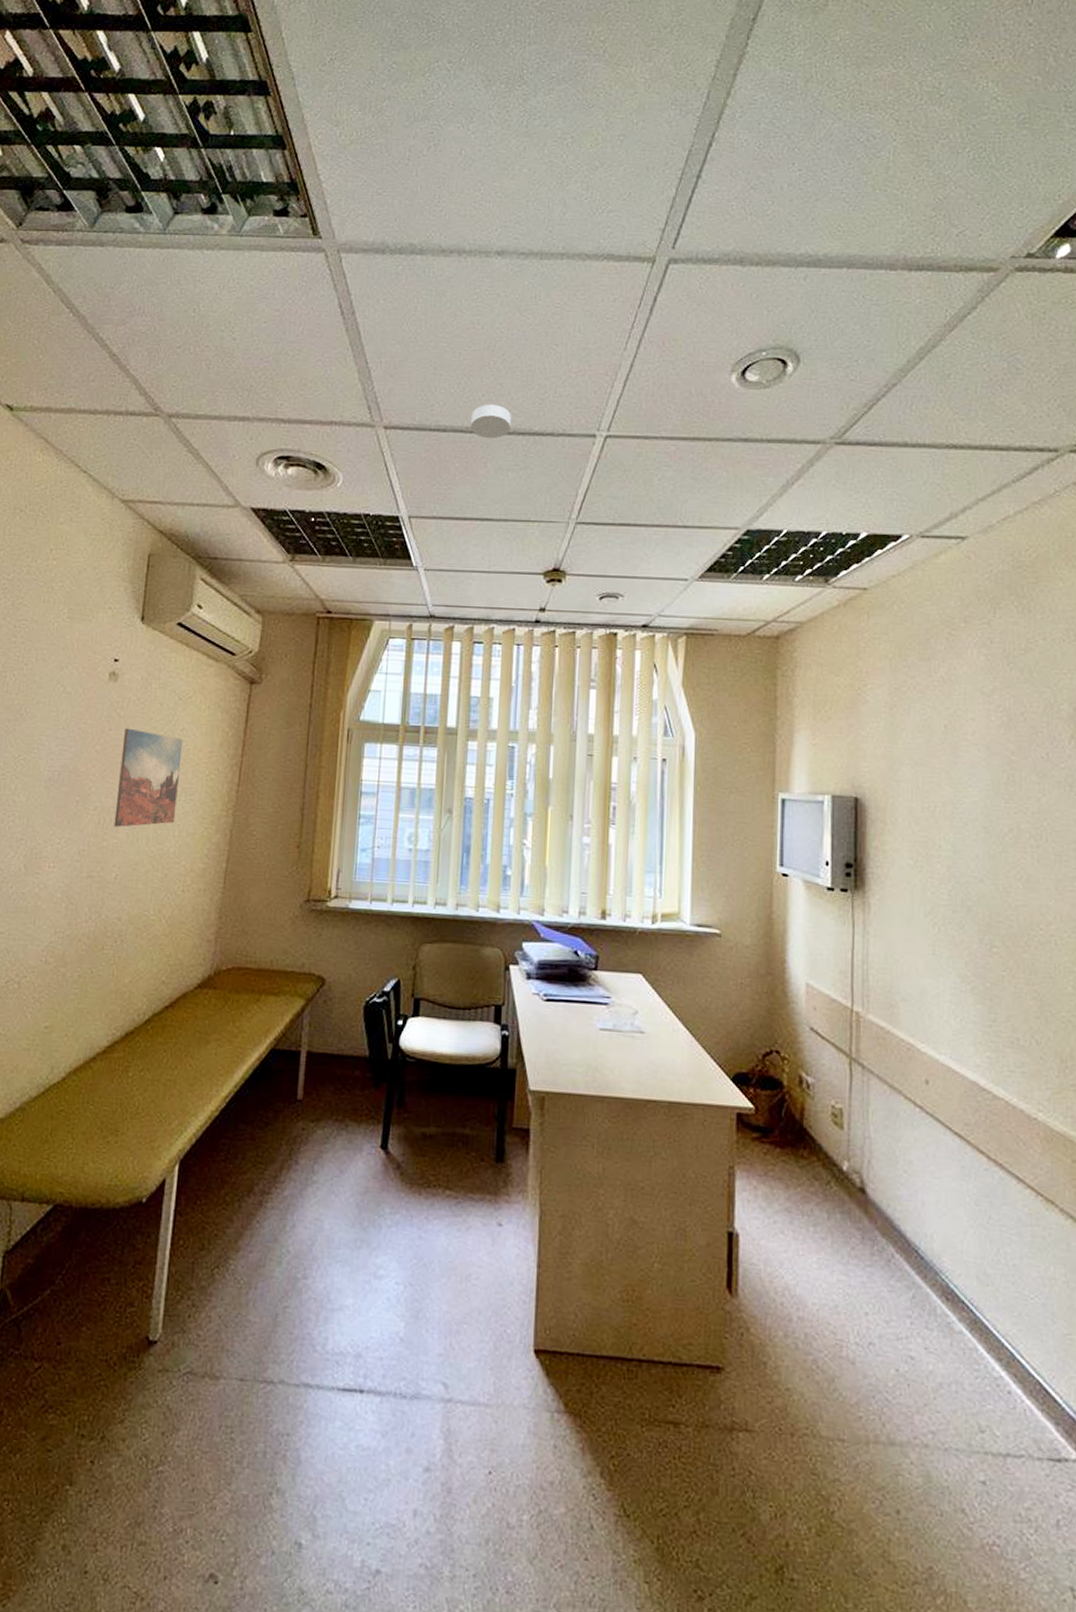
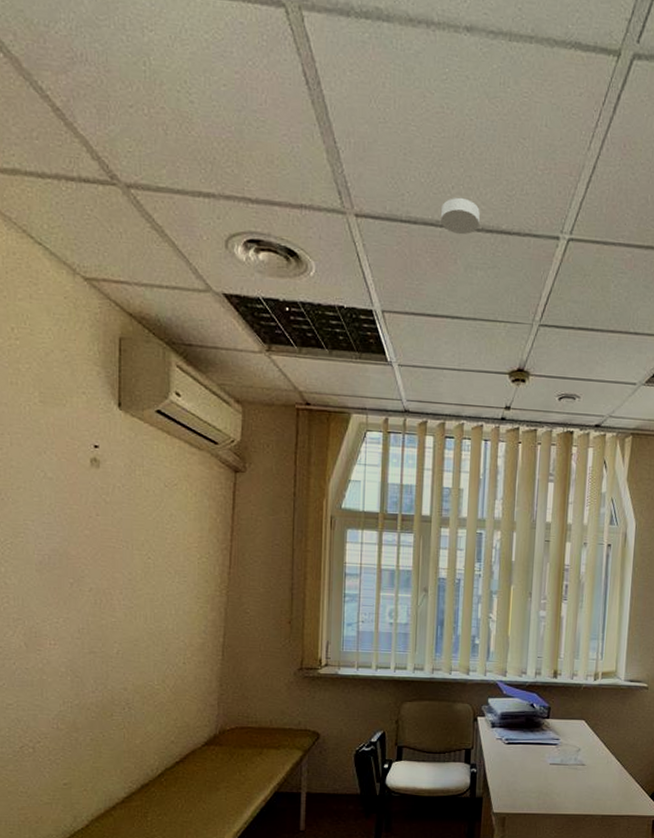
wall art: present [114,728,183,827] -> none [110,513,172,607]

